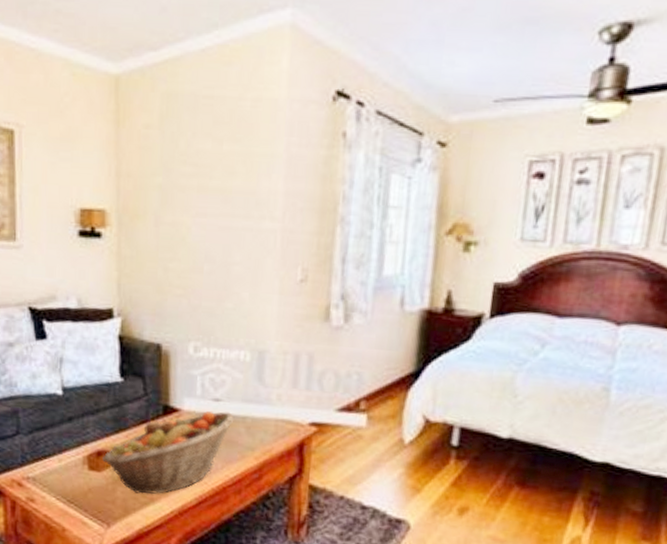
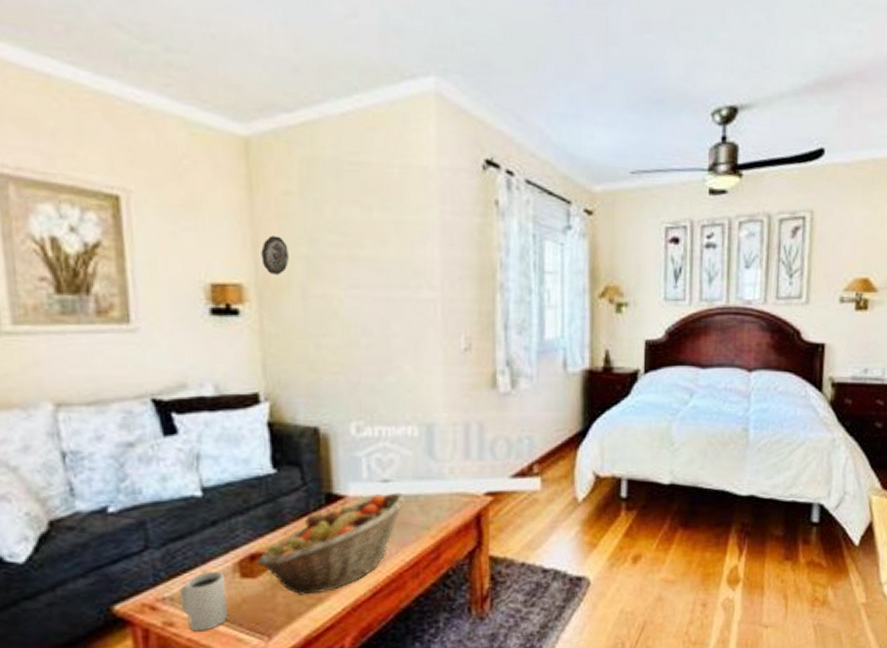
mug: none [39,460,77,511] -> present [179,571,229,632]
decorative plate: none [123,166,146,202] -> present [261,235,289,275]

